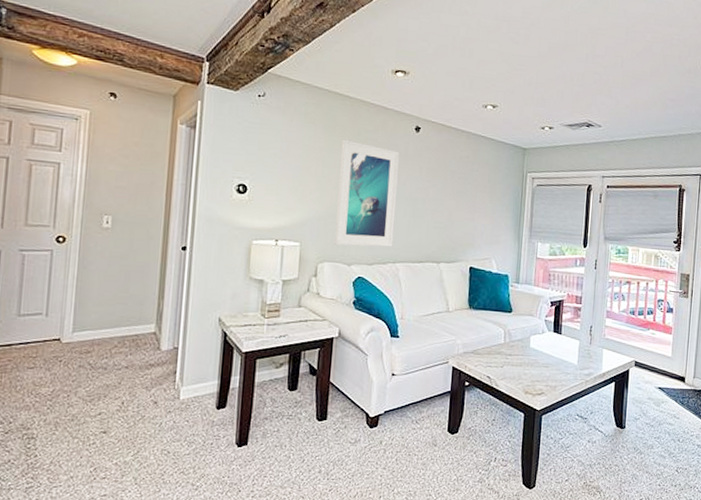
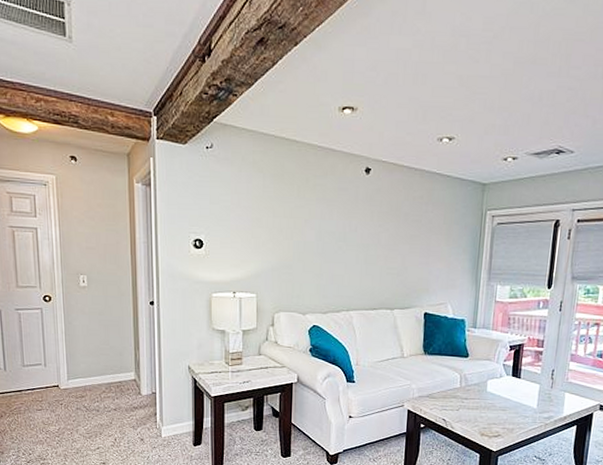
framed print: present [334,139,399,247] -> none [289,187,349,296]

